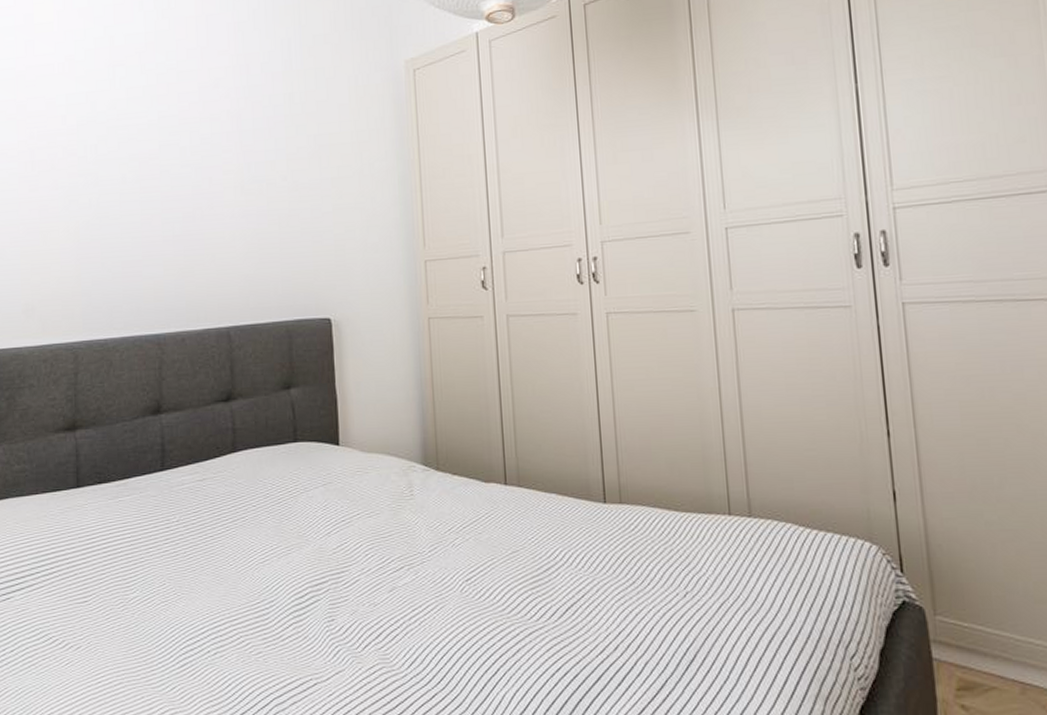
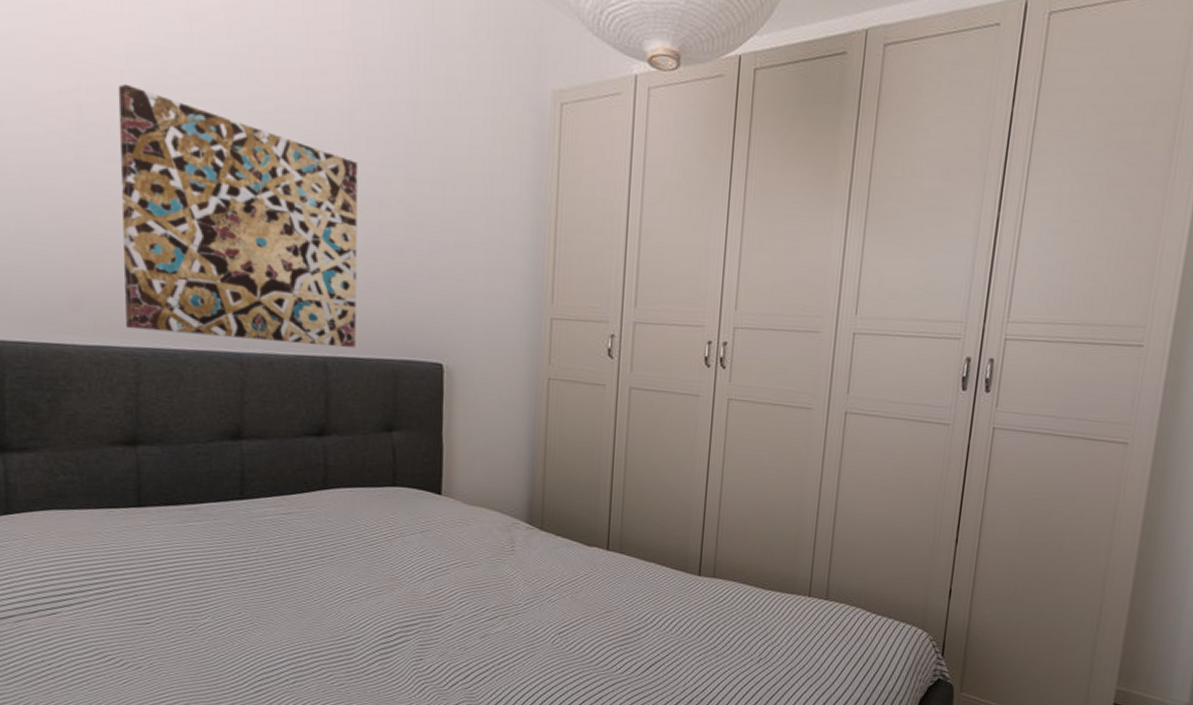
wall art: none [60,125,254,327] -> present [118,83,358,349]

